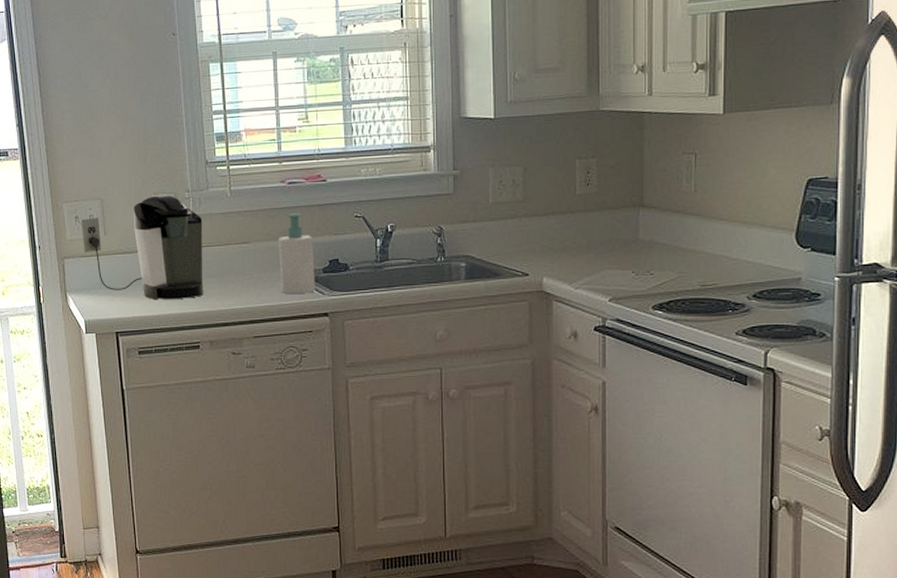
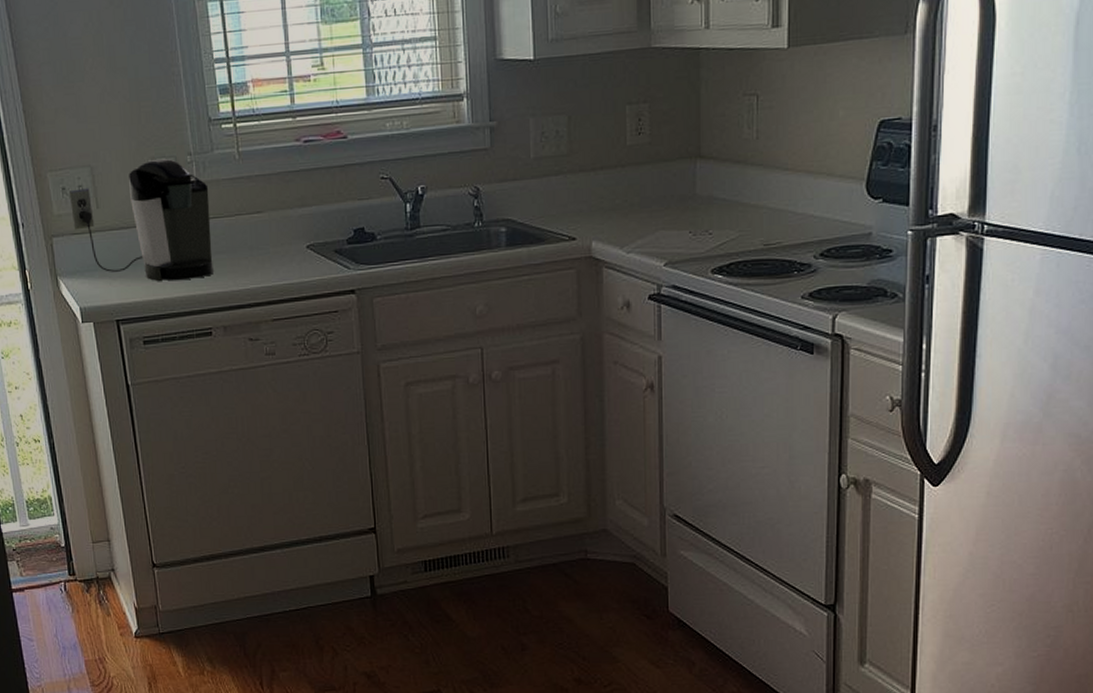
soap bottle: present [278,213,315,294] -> none [296,176,339,269]

